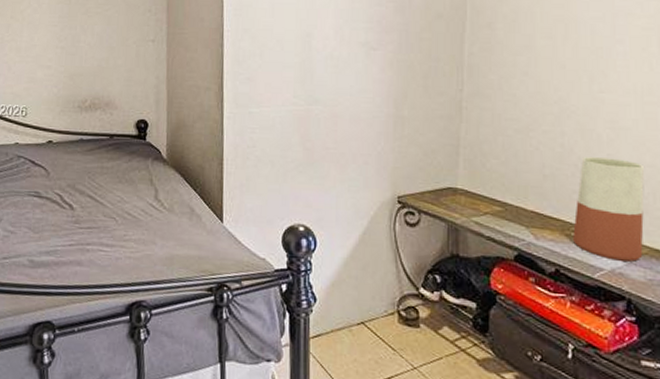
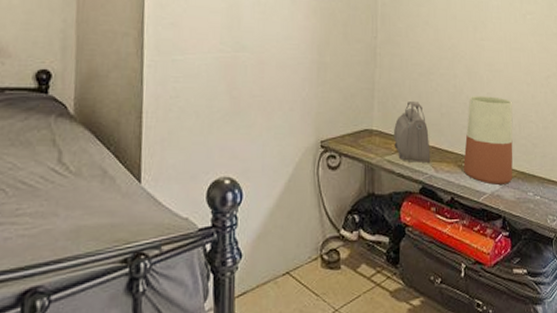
handbag: none [482,159,529,230] -> present [393,100,431,164]

